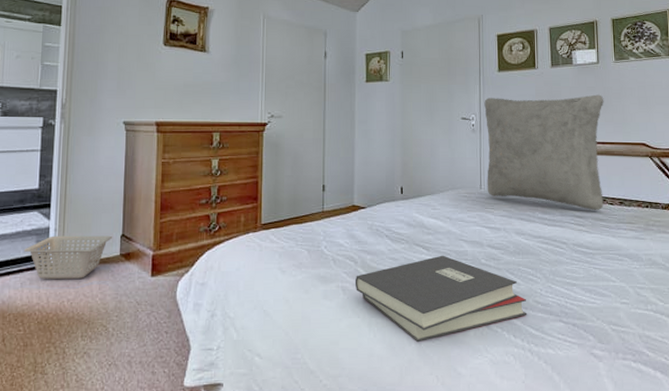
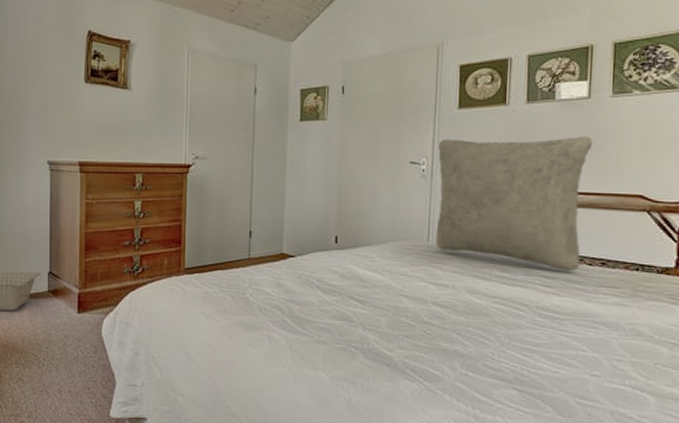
hardback book: present [354,255,528,343] -> none [281,310,475,398]

